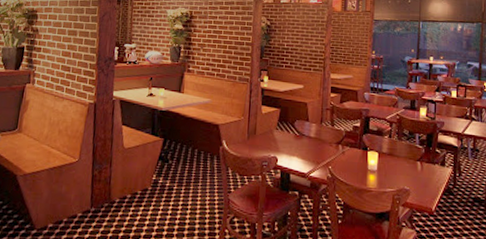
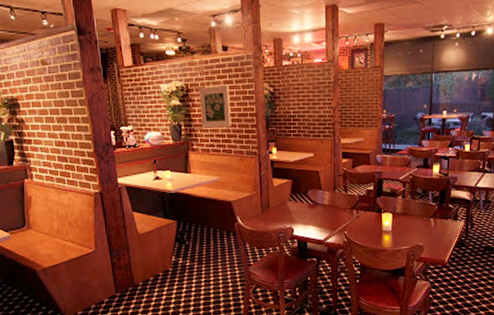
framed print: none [200,15,229,54] -> present [199,86,232,128]

